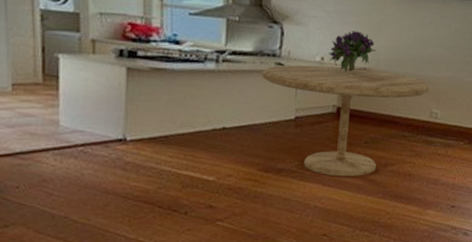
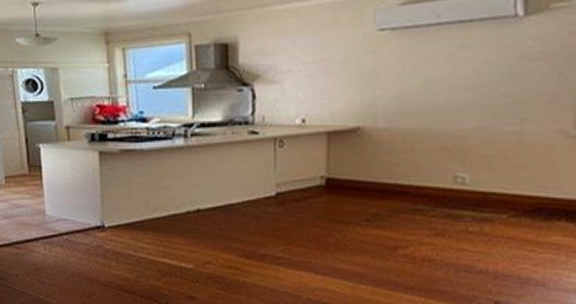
dining table: present [262,65,430,177] -> none [235,128,450,263]
bouquet: present [327,31,377,73] -> none [309,82,372,135]

